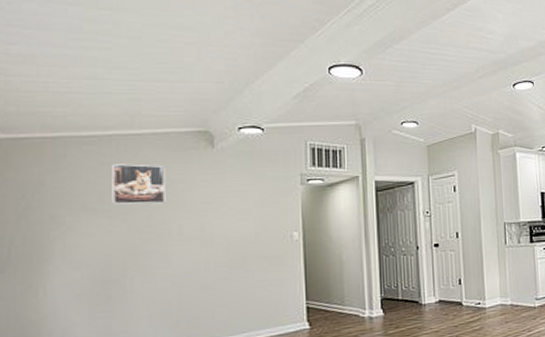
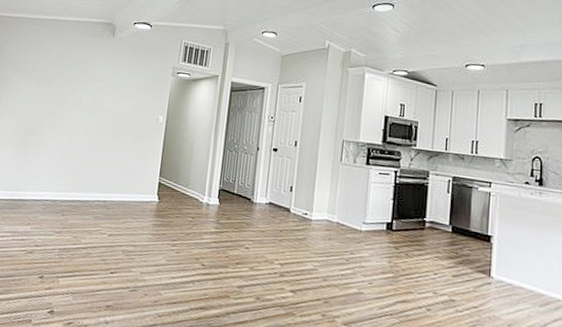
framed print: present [112,164,166,205] -> none [41,42,79,77]

